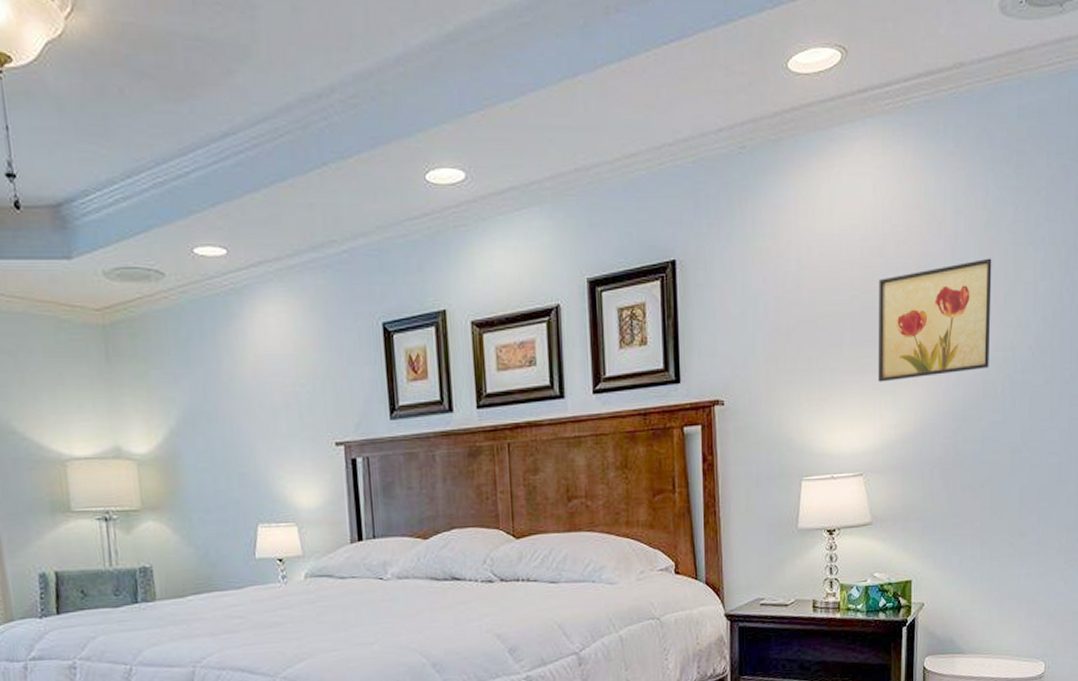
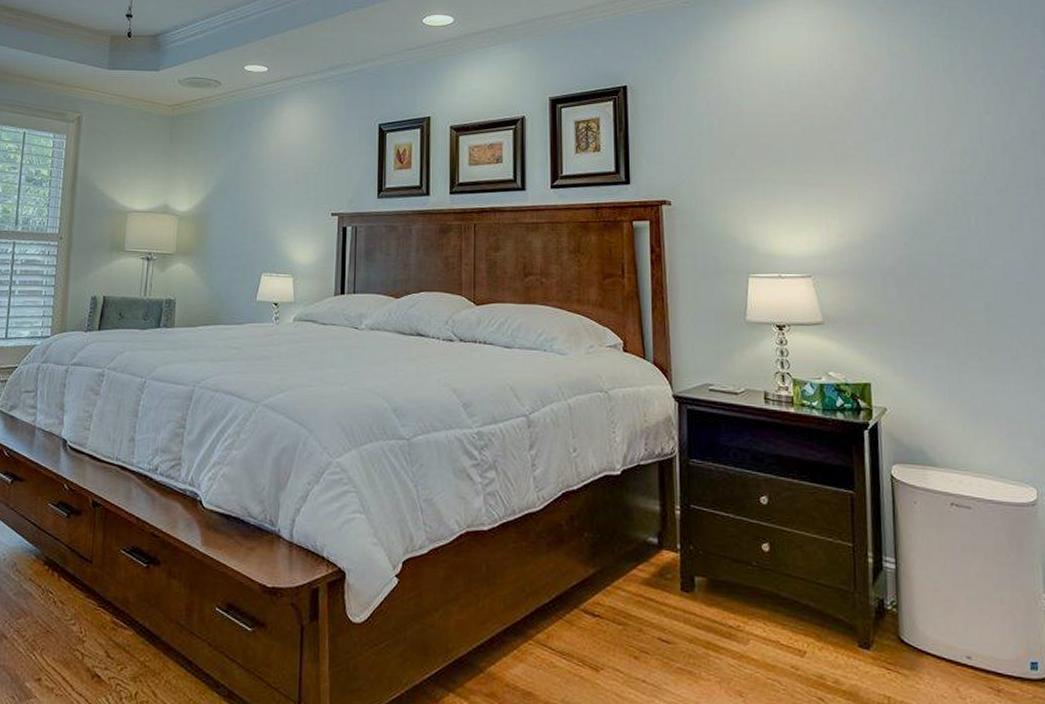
wall art: present [878,258,992,382] -> none [818,93,938,195]

